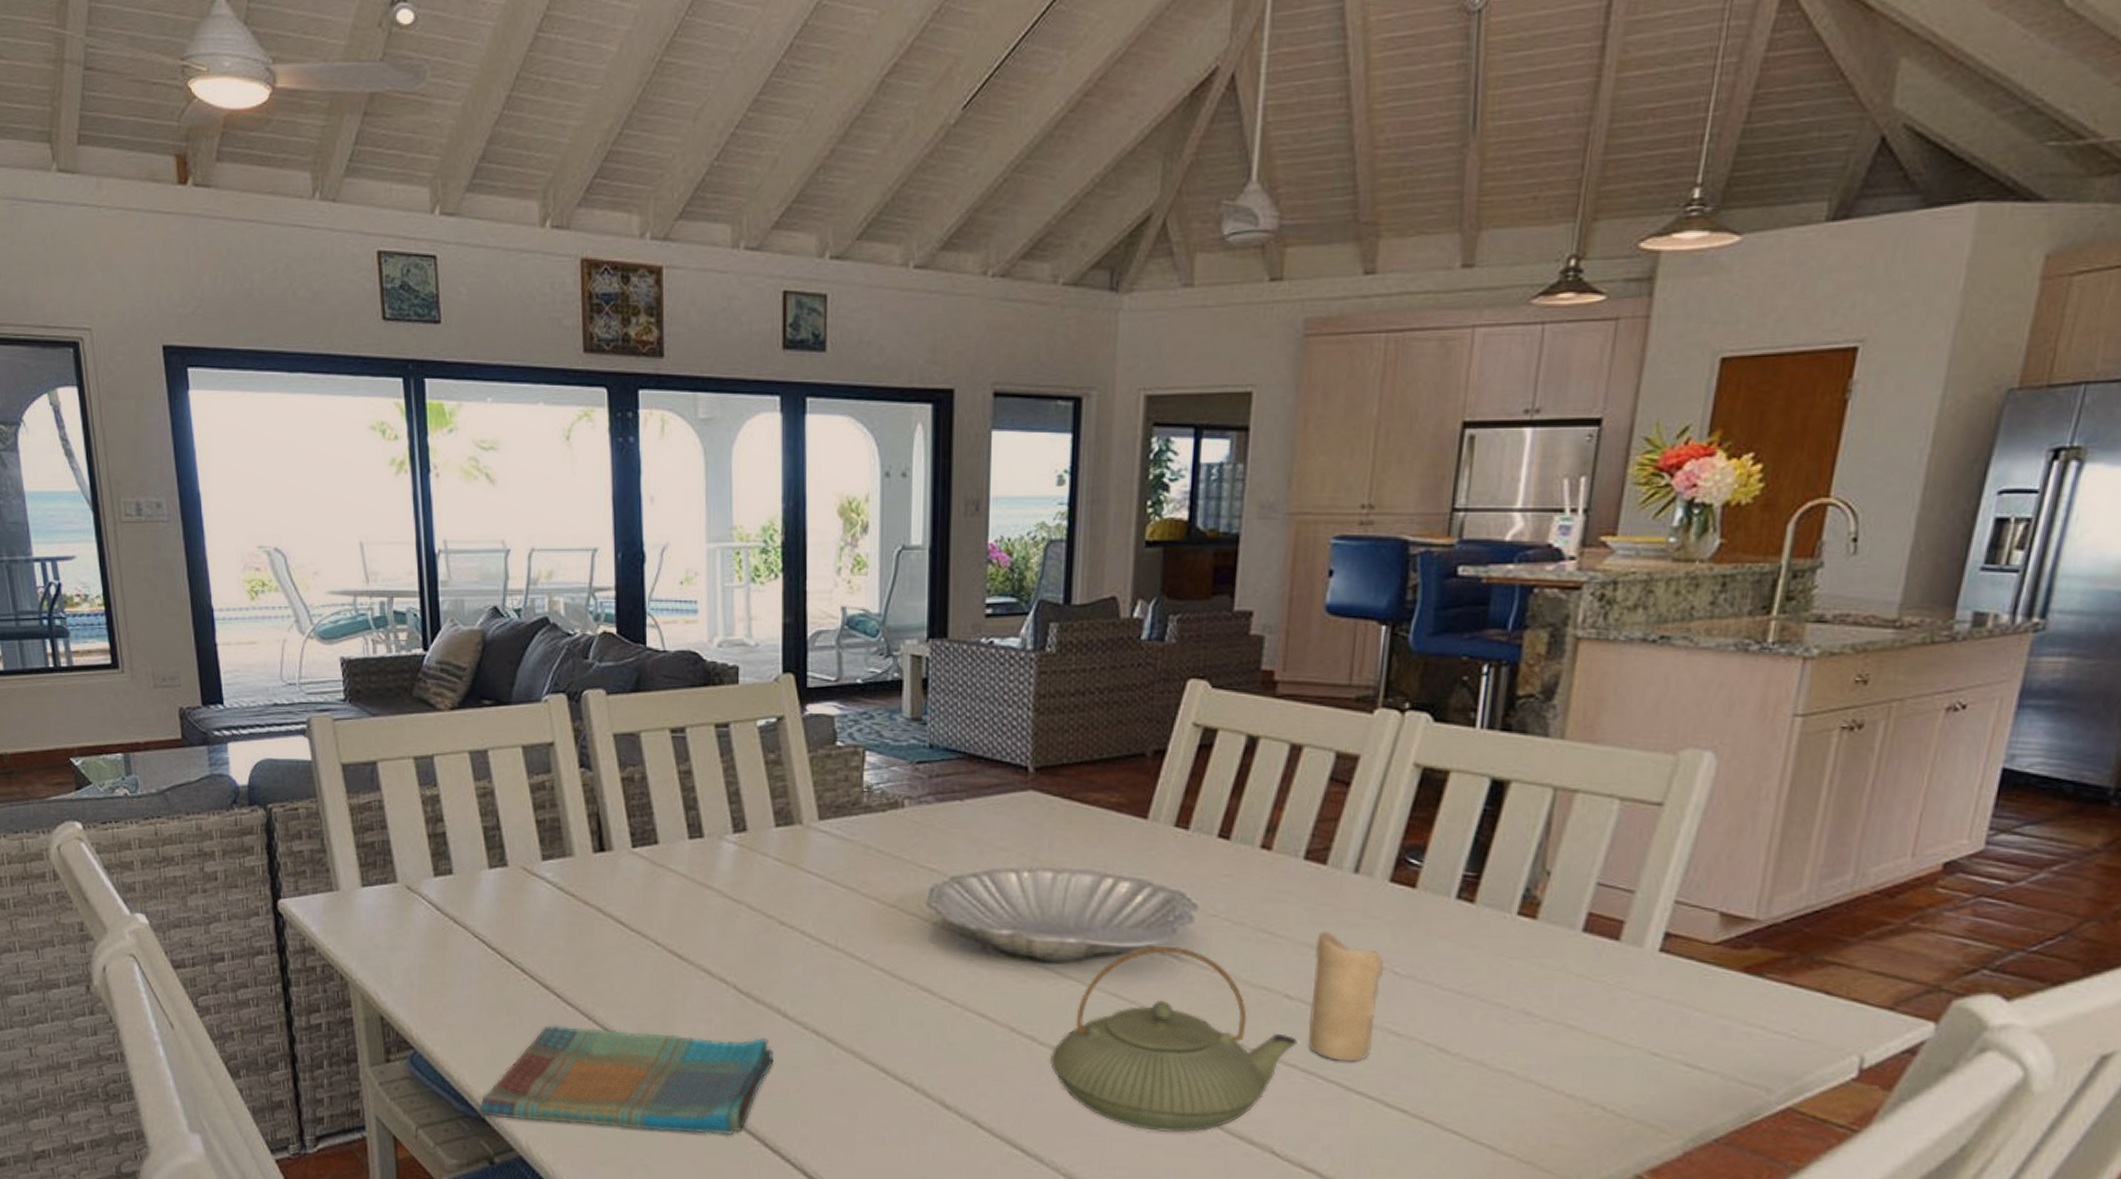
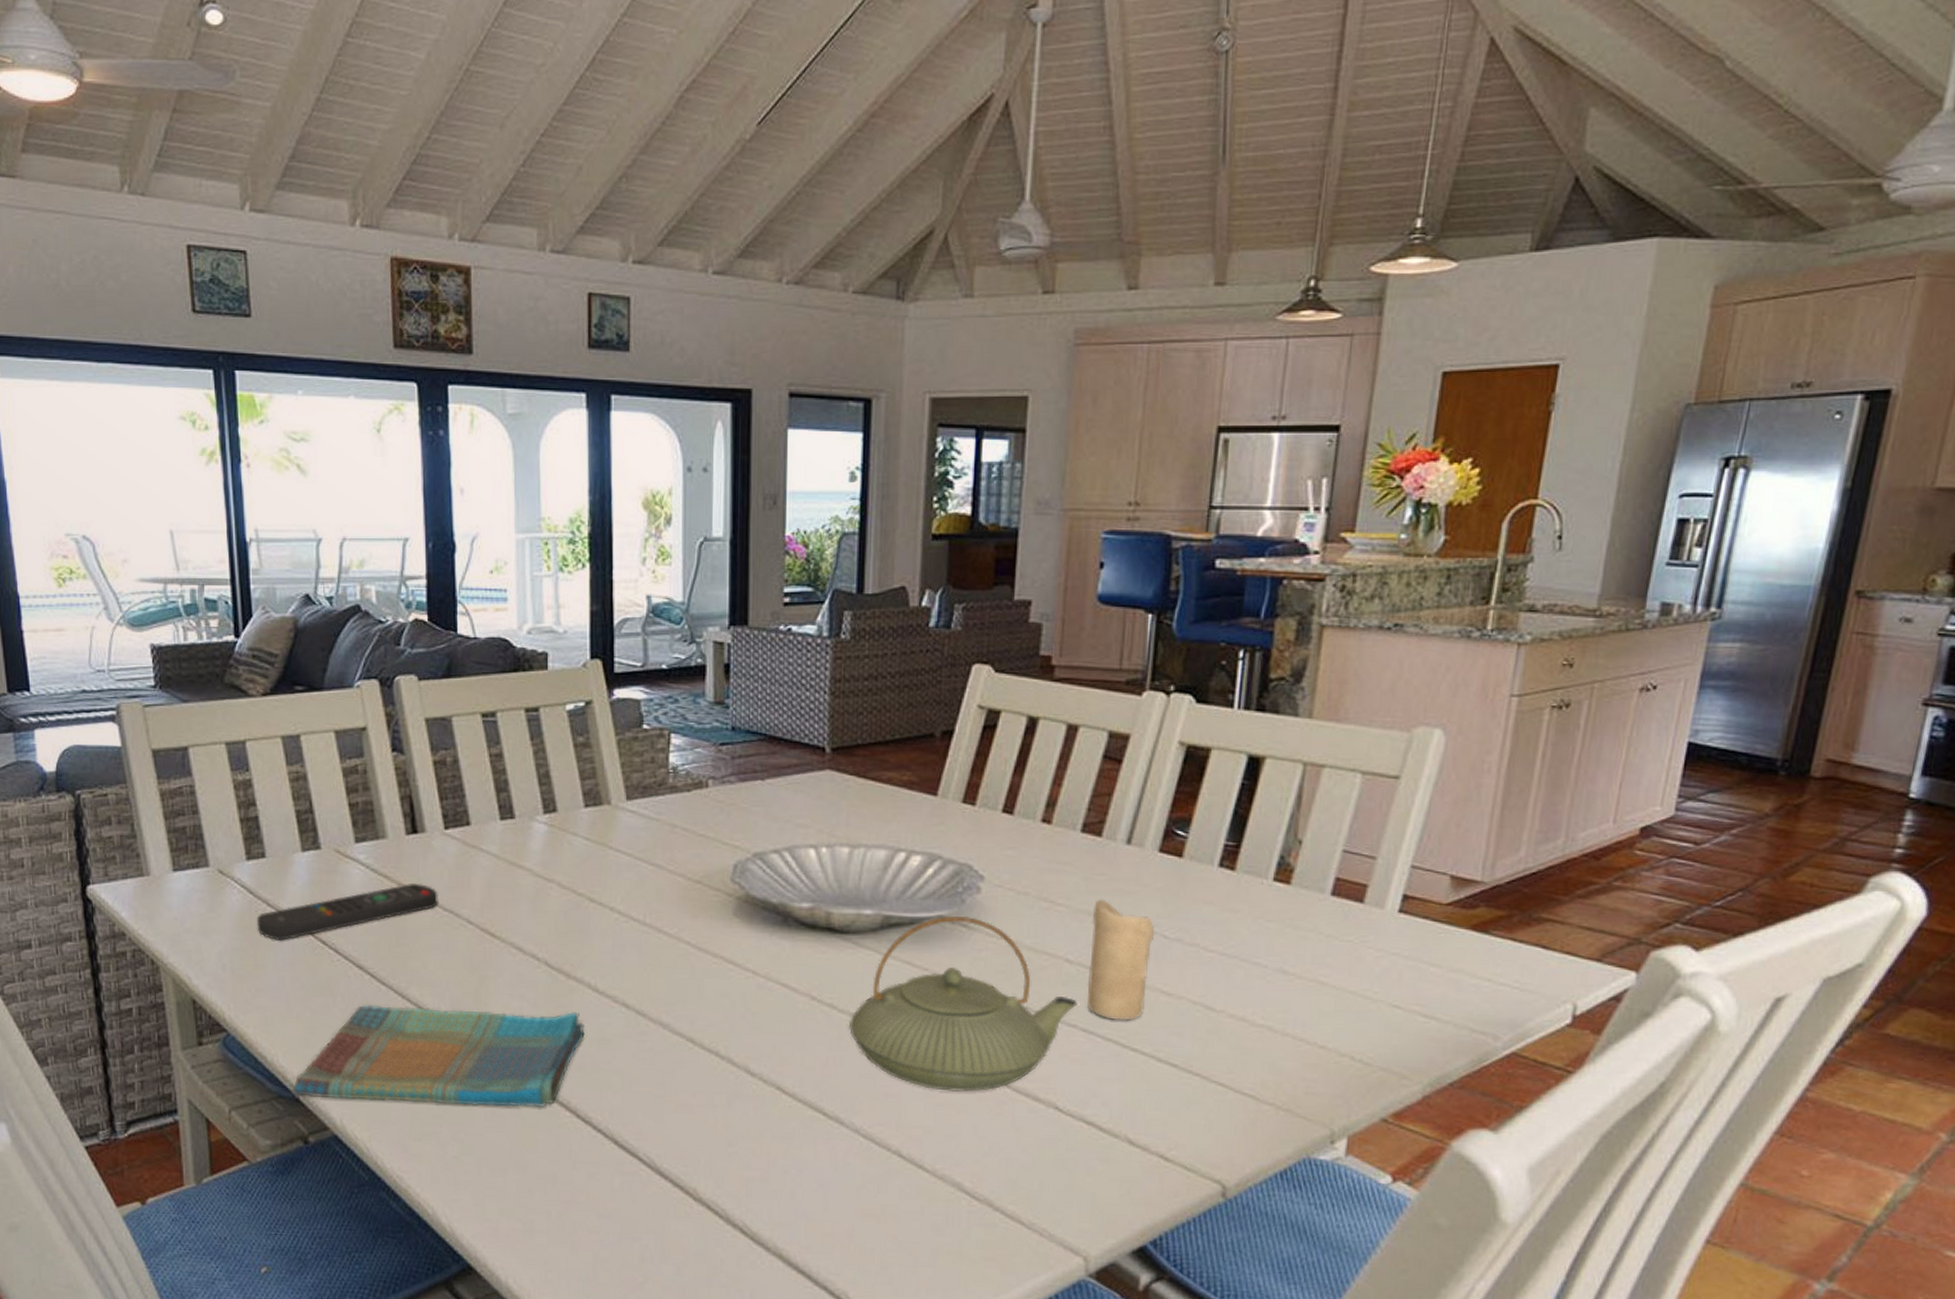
remote control: none [444,903,625,958] -> present [256,884,438,940]

